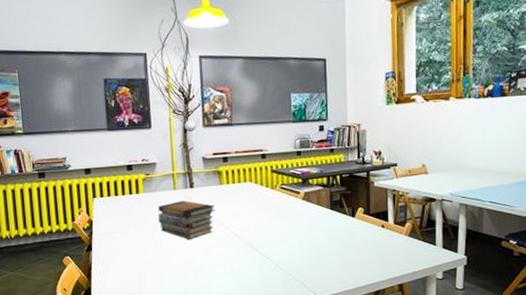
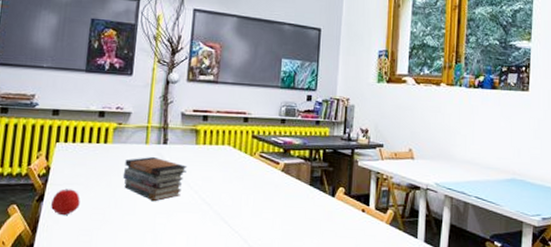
apple: none [99,237,125,261] -> present [51,189,80,216]

